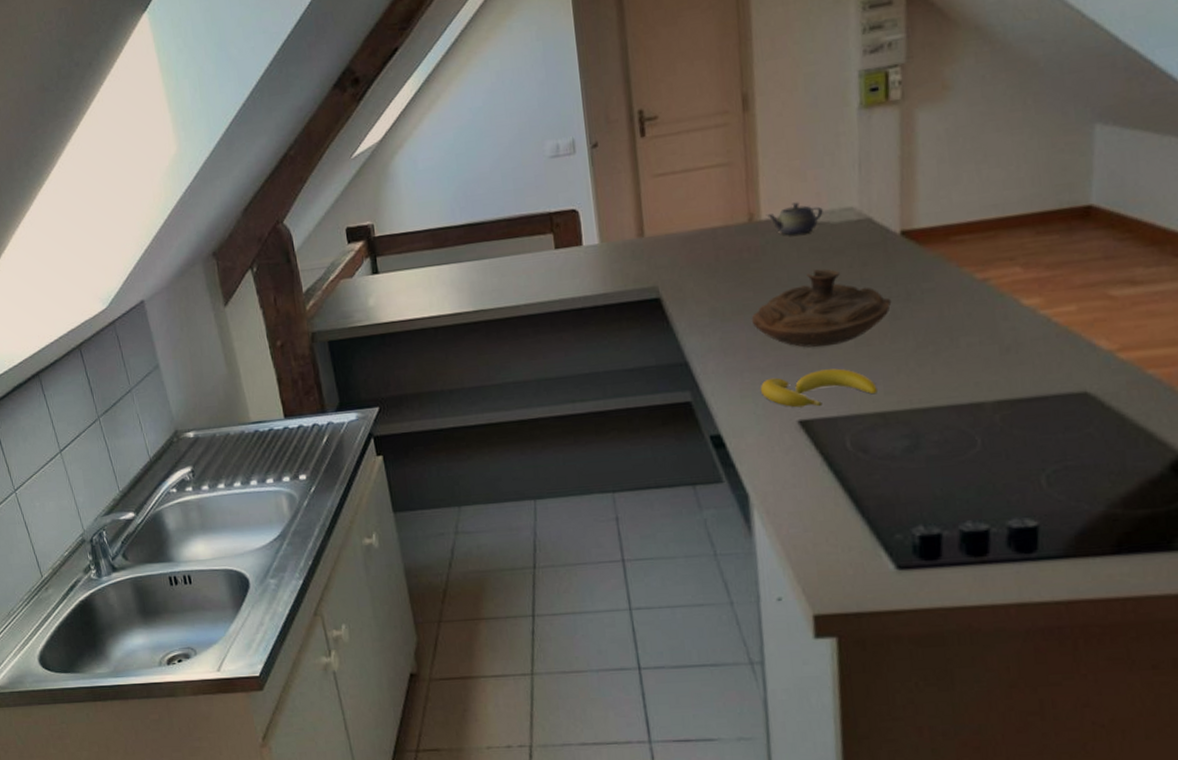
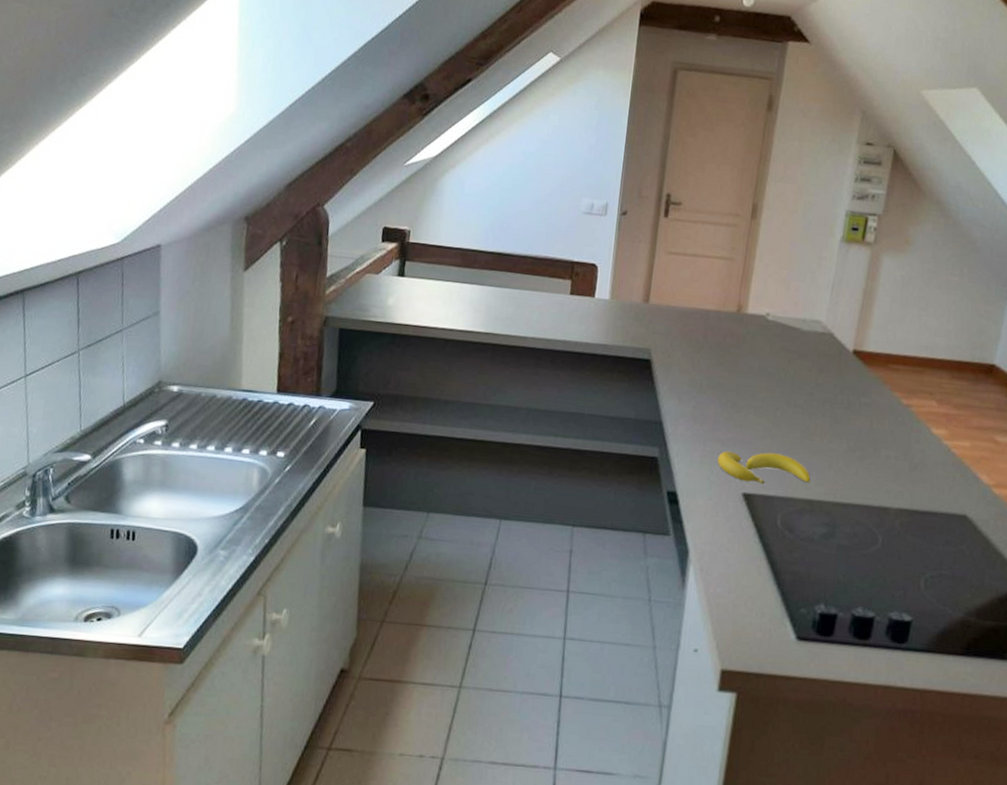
decorative bowl: present [751,269,892,348] -> none [722,366,836,434]
teapot: present [766,202,823,236] -> none [752,305,797,334]

